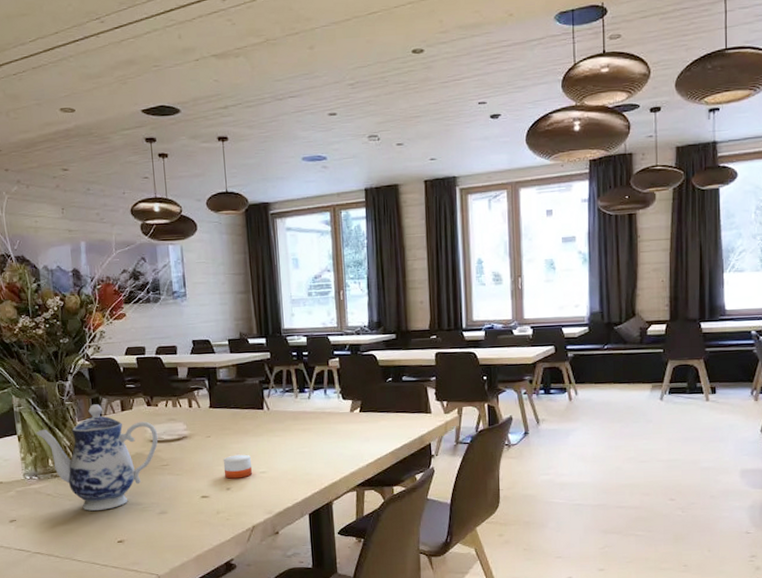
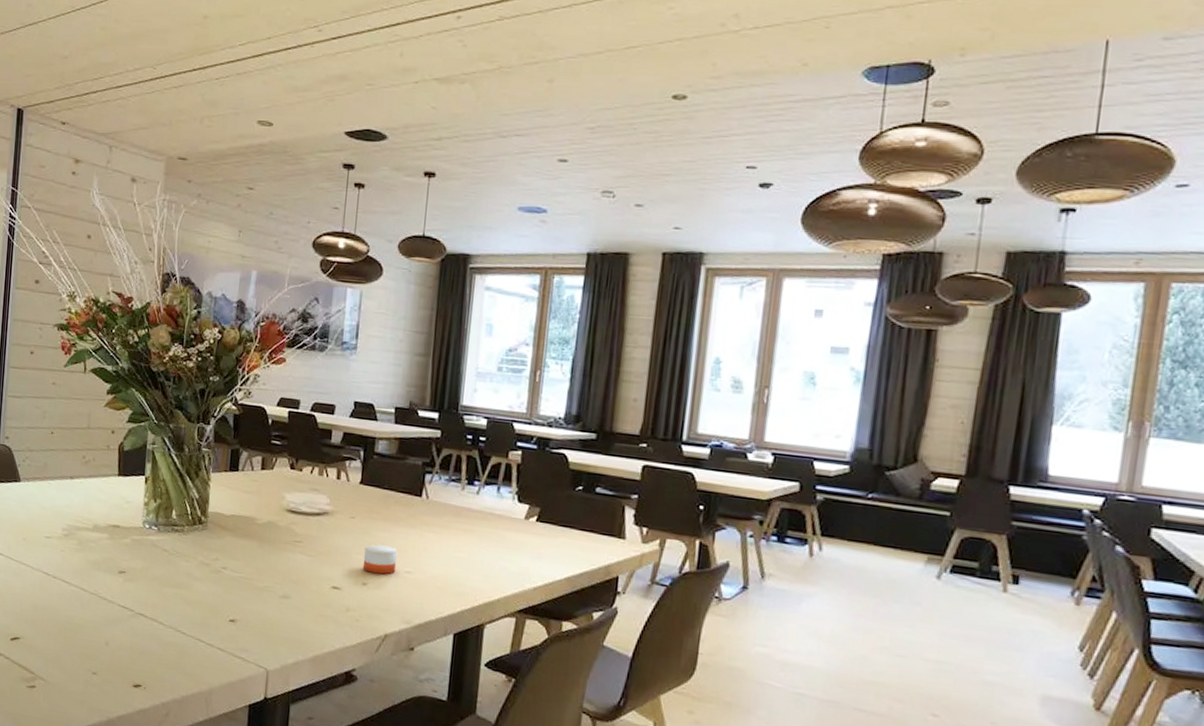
teapot: present [35,404,158,511] -> none [164,456,297,581]

